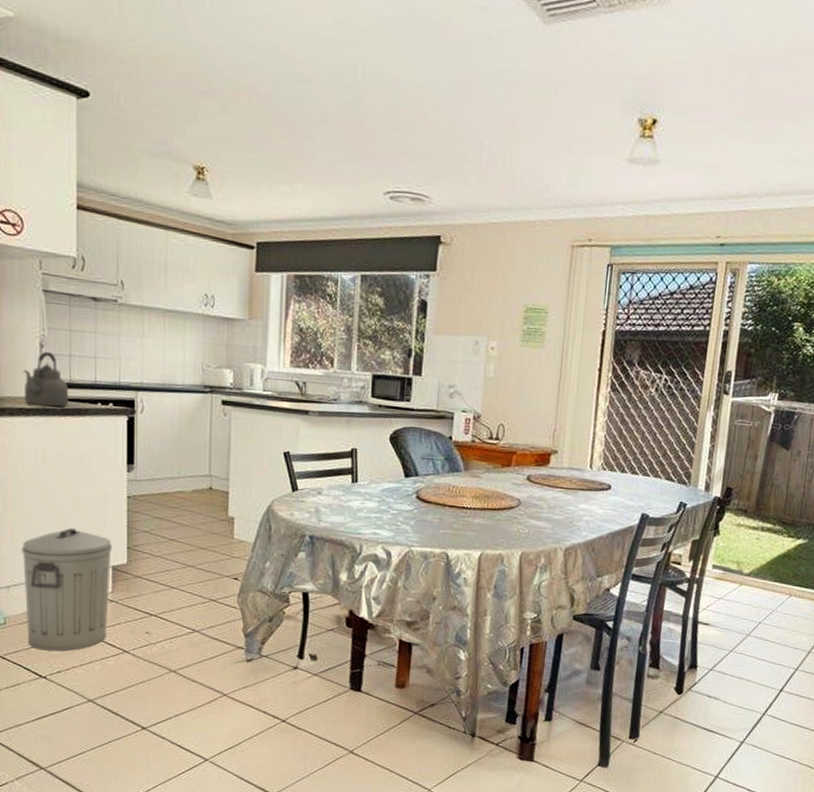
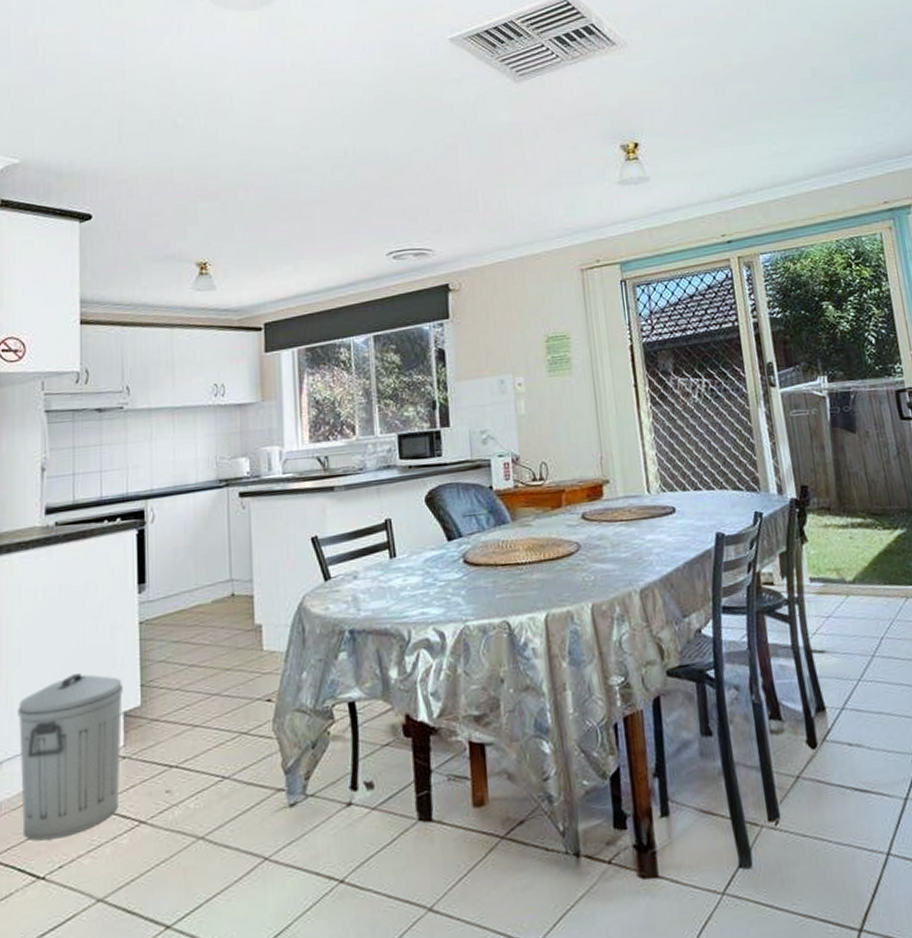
kettle: present [22,351,69,408] -> none [21,474,73,537]

